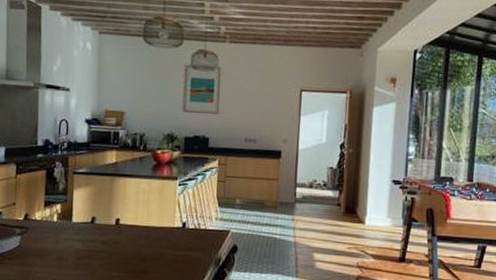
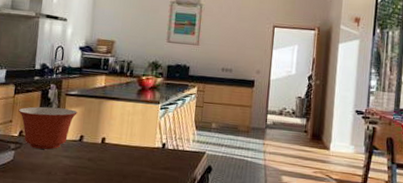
mixing bowl: none [21,187,87,233] -> present [18,106,77,150]

